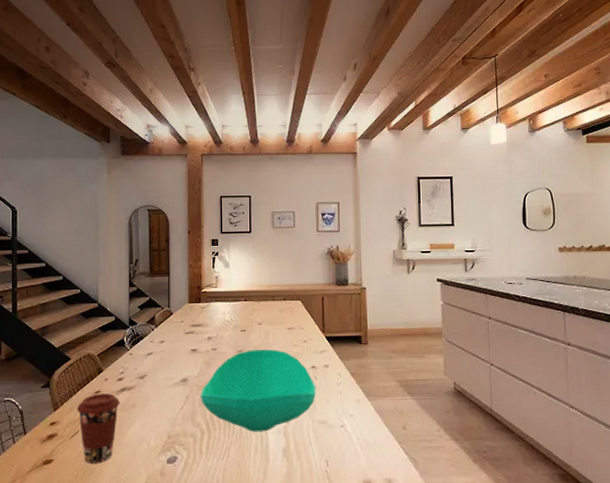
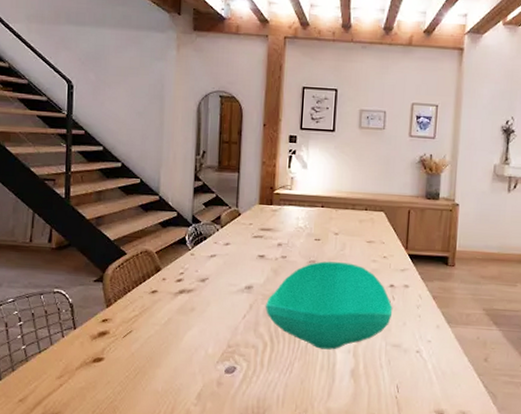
coffee cup: present [76,393,120,464] -> none [130,293,178,366]

